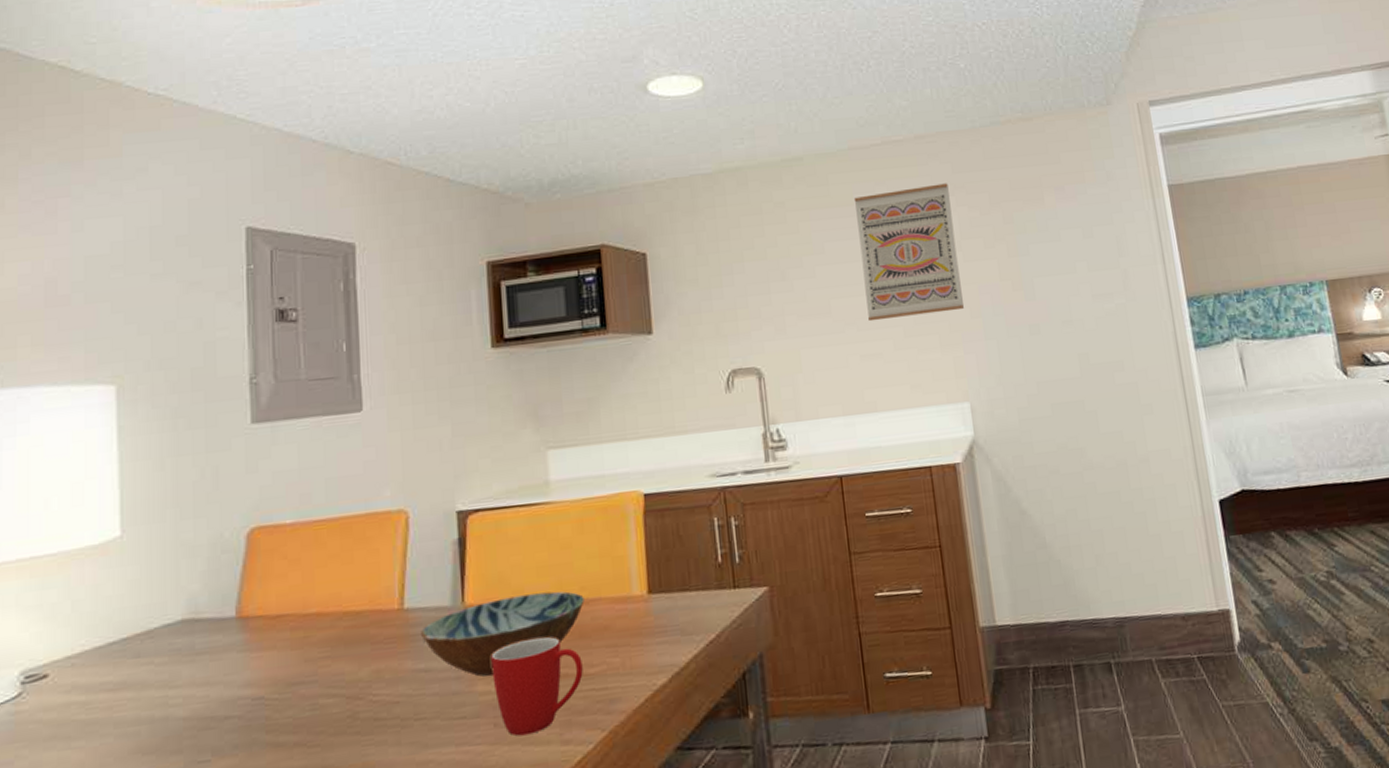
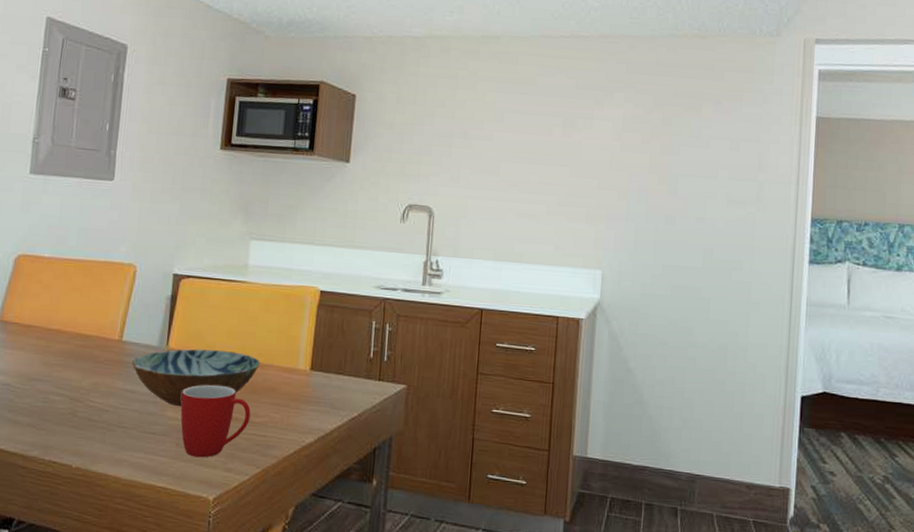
wall art: present [853,183,964,322] -> none [530,79,620,191]

